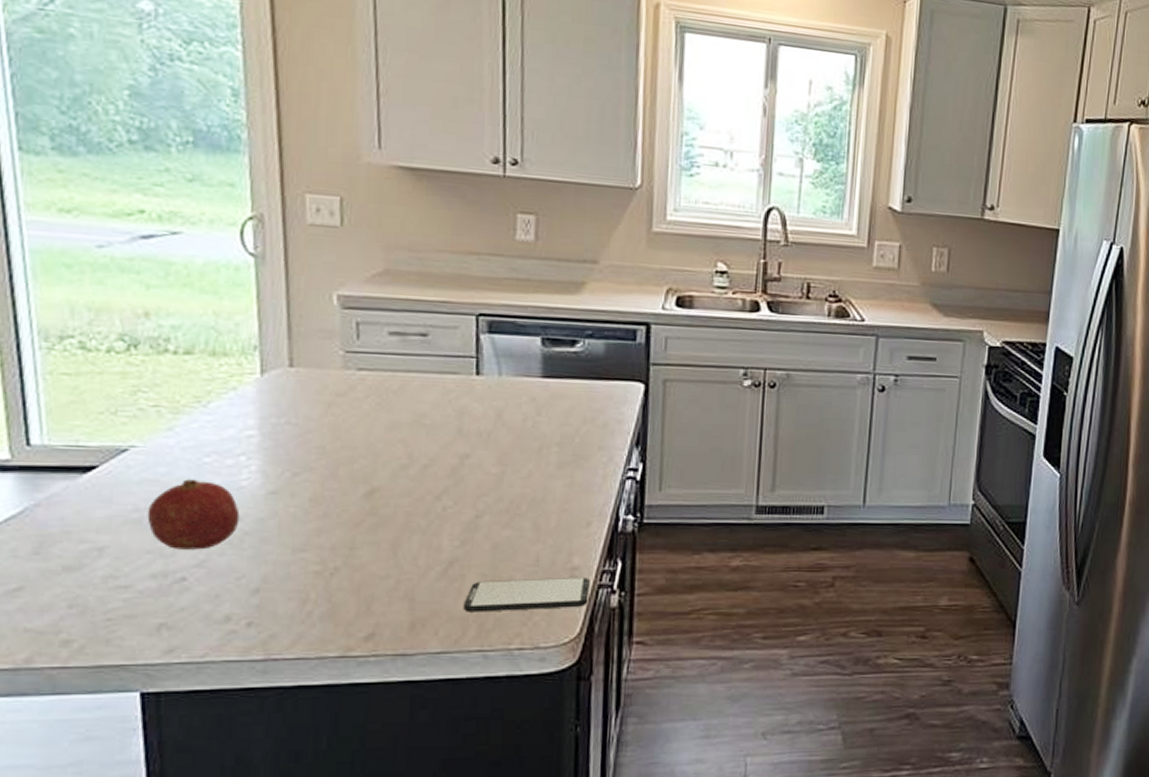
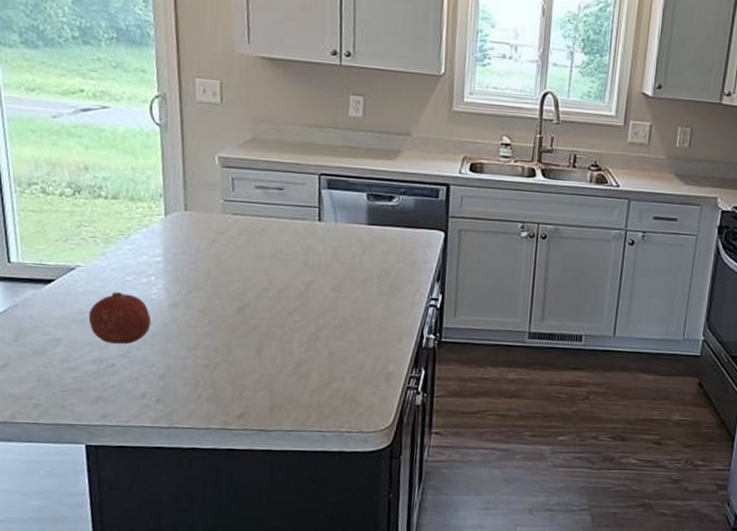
smartphone: present [463,577,590,612] -> none [308,379,401,404]

